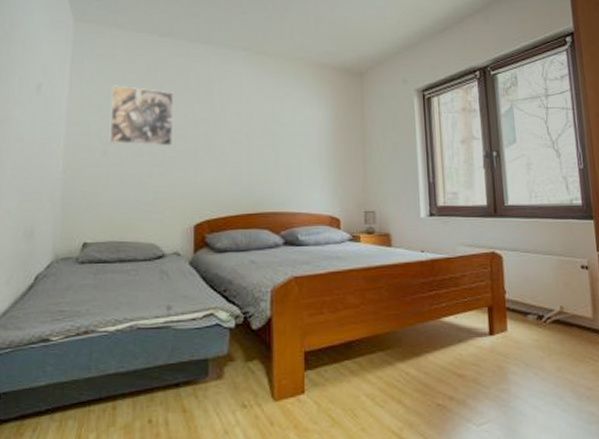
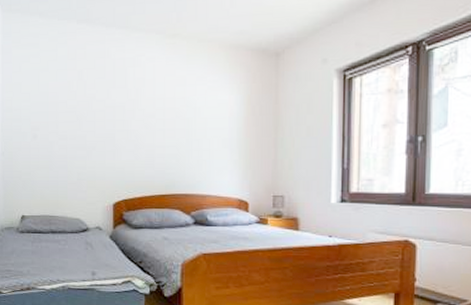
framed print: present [110,85,174,147] -> none [37,73,92,132]

